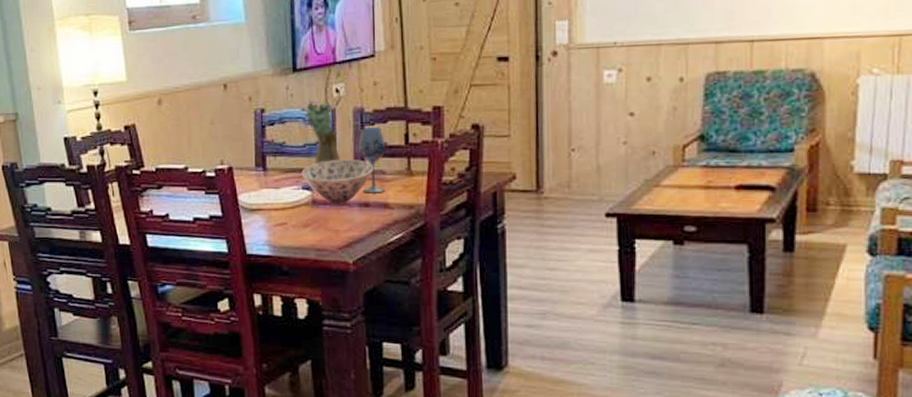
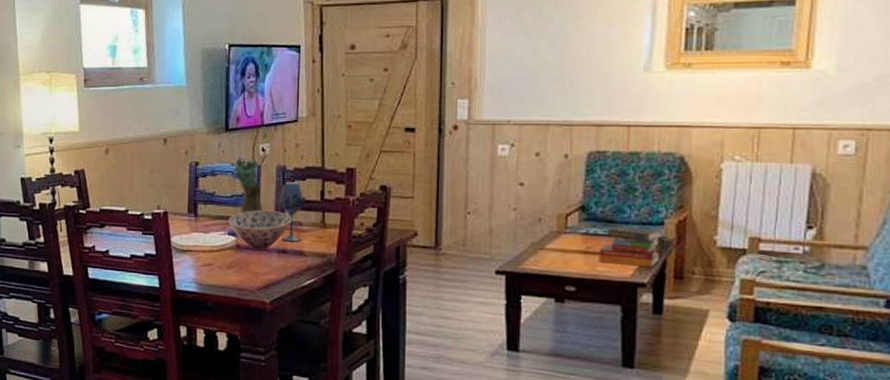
books: none [721,155,790,201] -> present [599,226,660,268]

